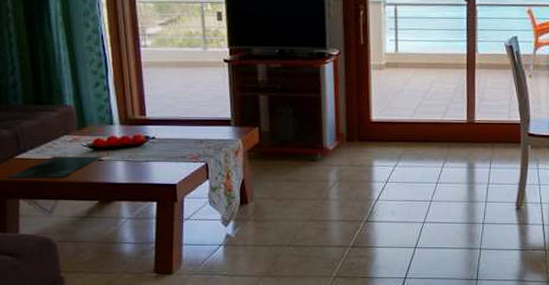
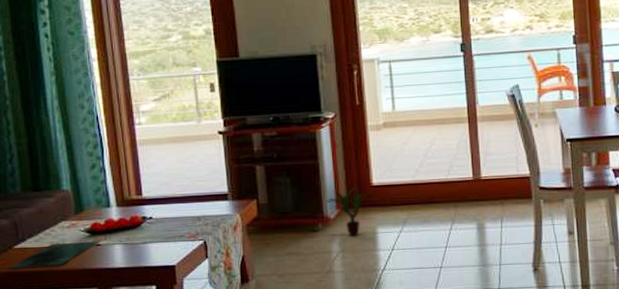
potted plant: none [326,121,375,167] -> present [326,186,376,236]

